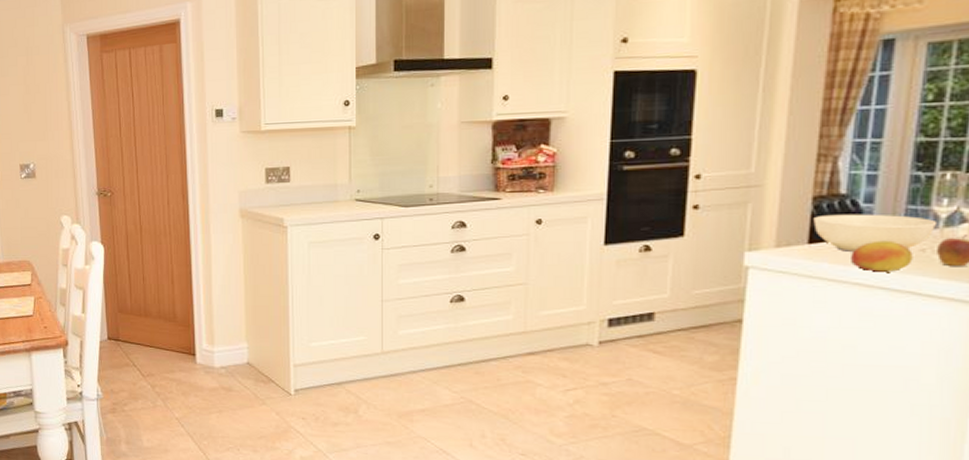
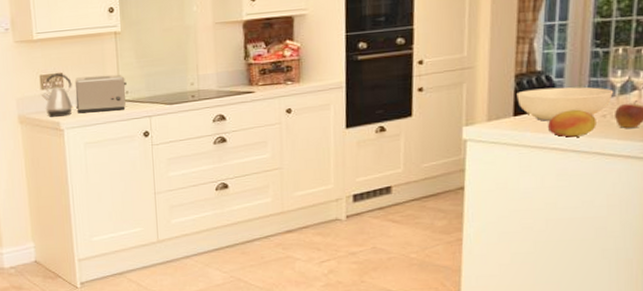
kettle: none [266,167,301,213] -> present [42,73,75,117]
toaster: none [301,171,359,211] -> present [74,74,127,114]

